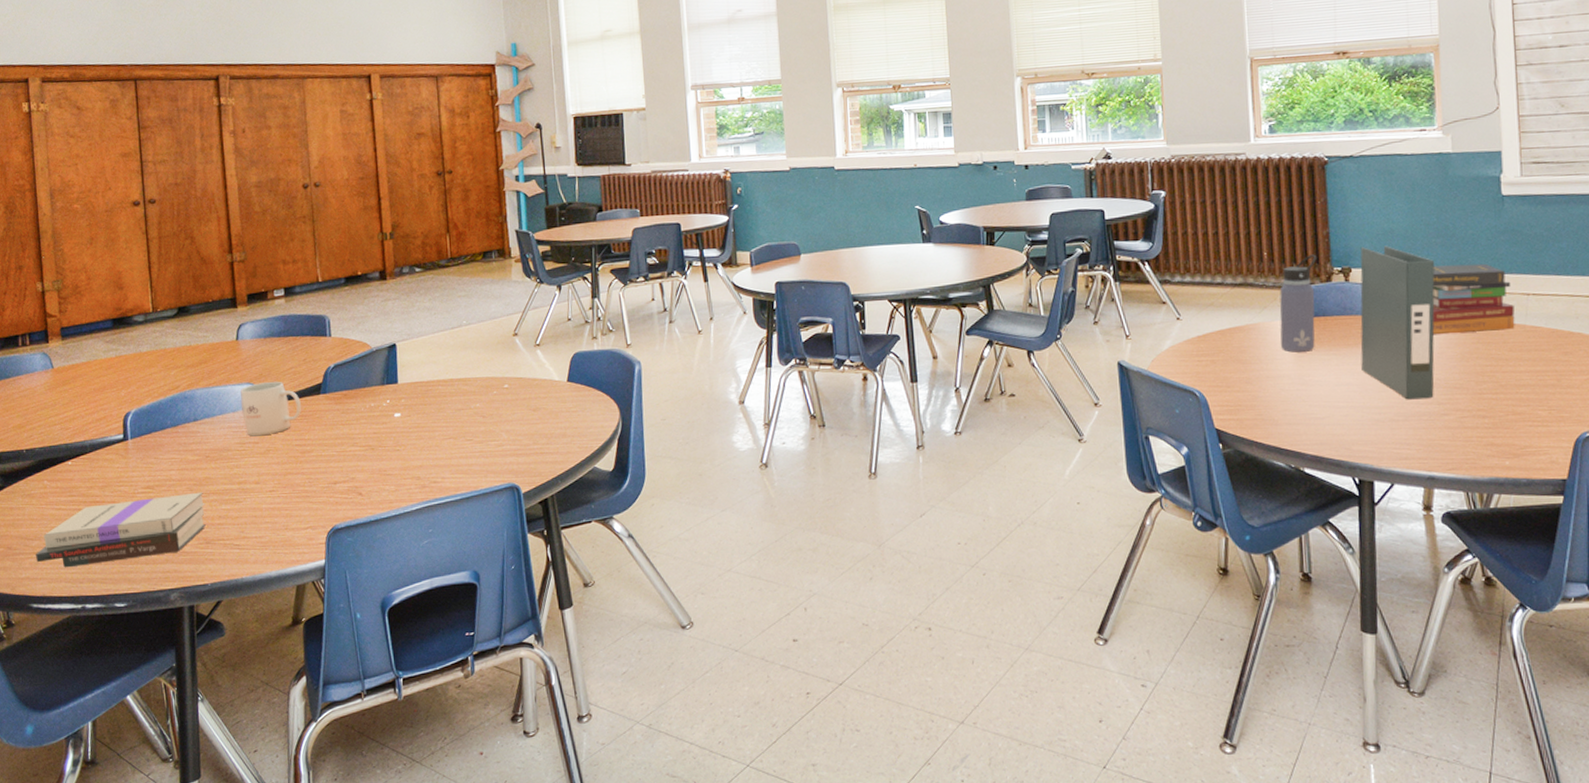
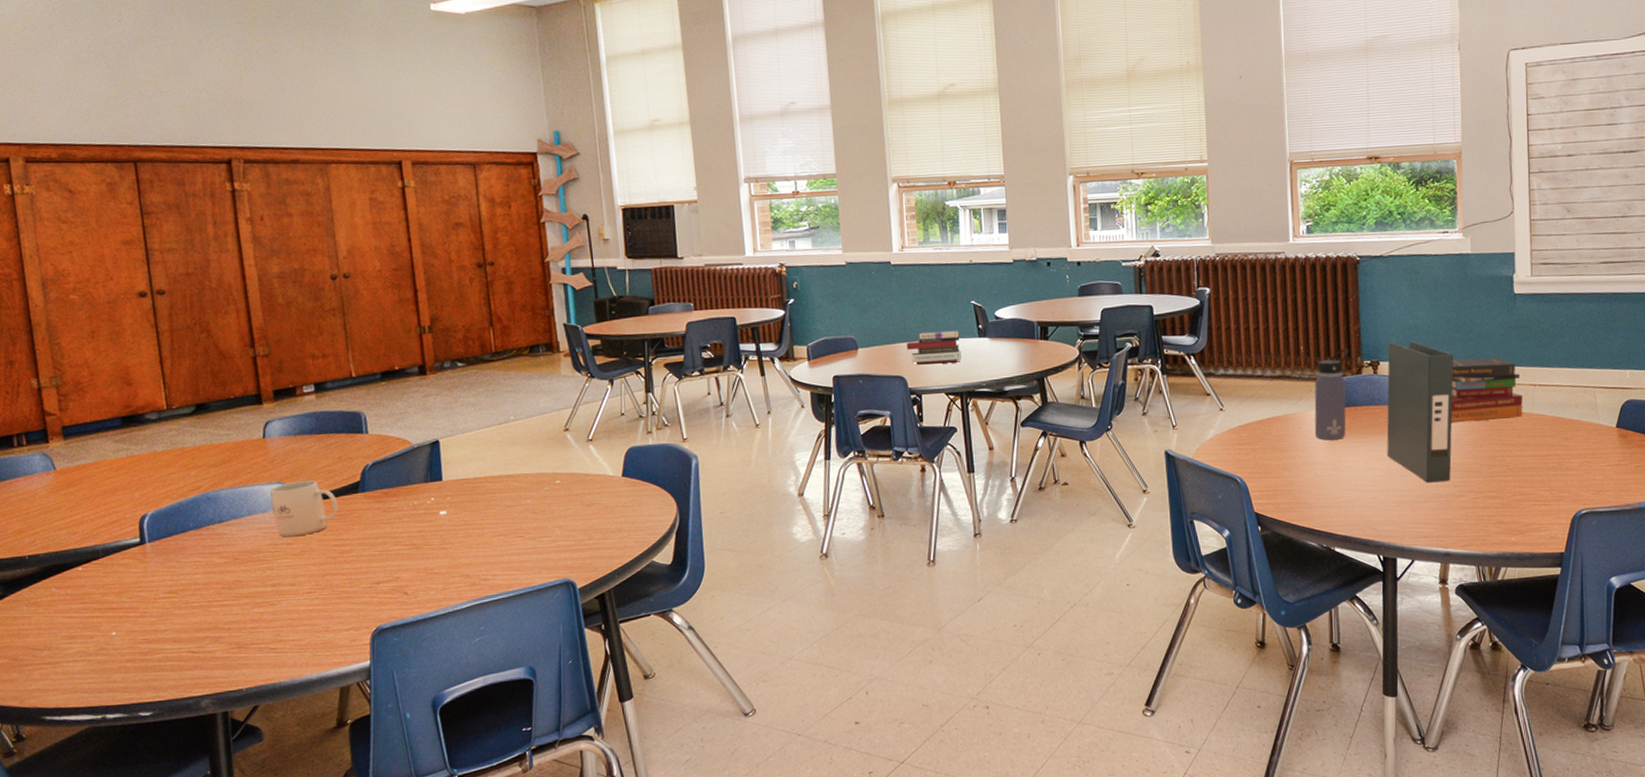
books: present [35,492,206,568] -> none [45,595,237,678]
books: none [849,235,905,271] -> present [906,330,962,365]

